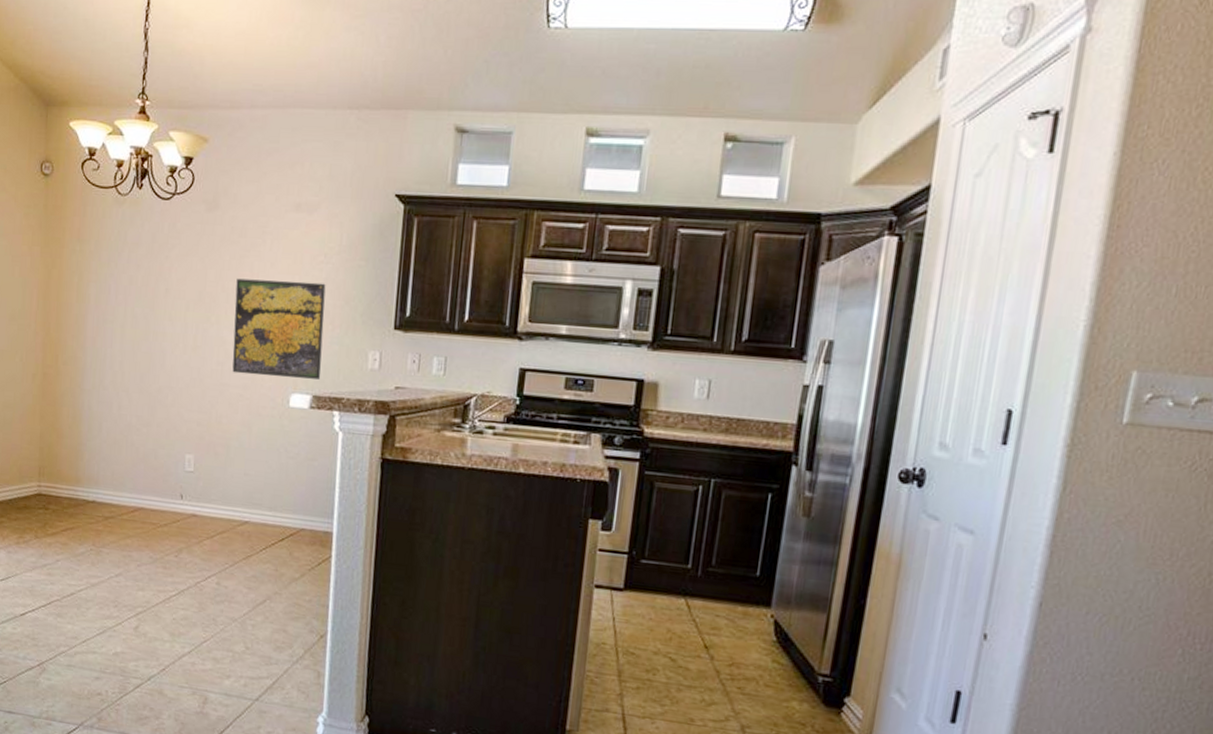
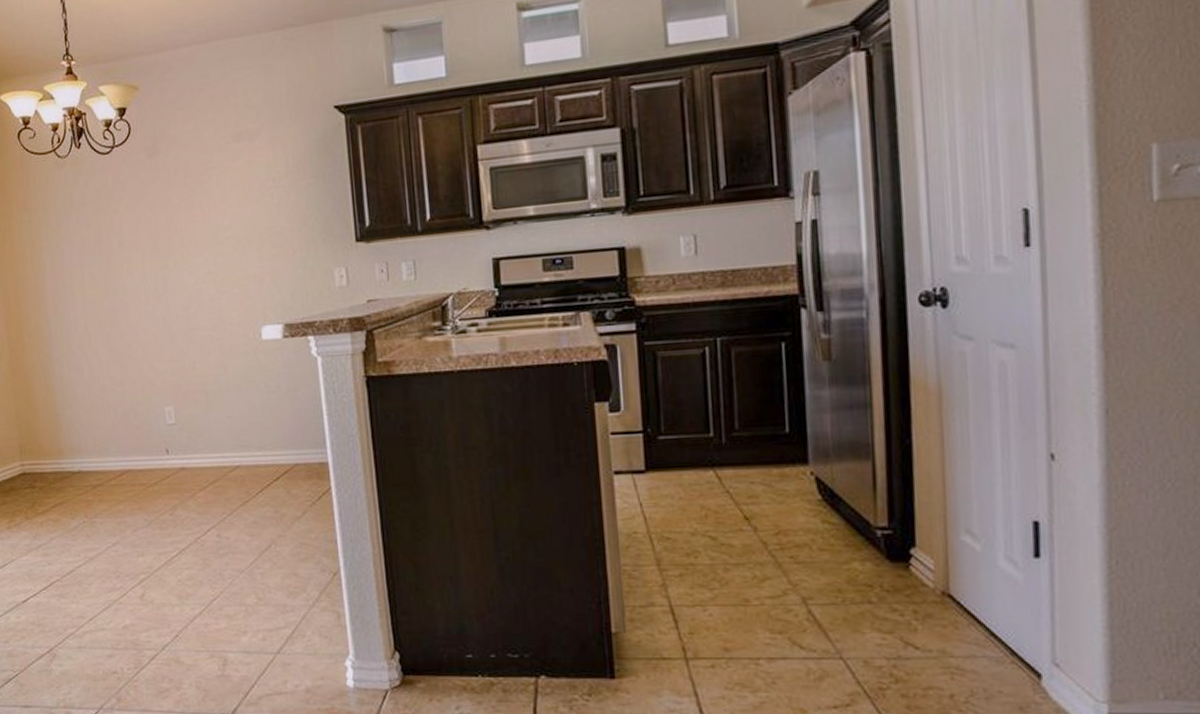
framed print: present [232,278,326,380] -> none [188,208,290,316]

